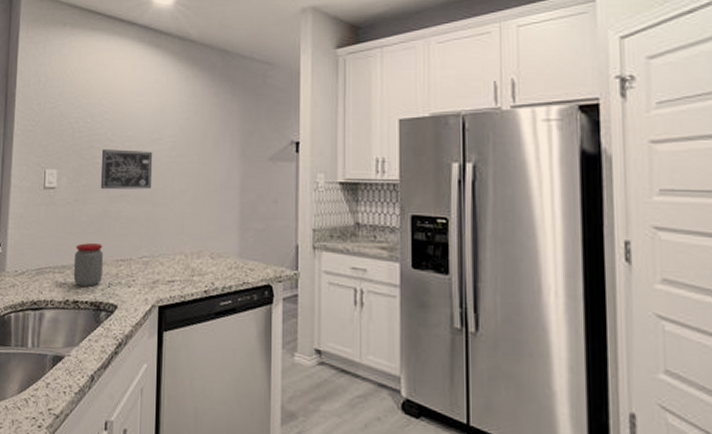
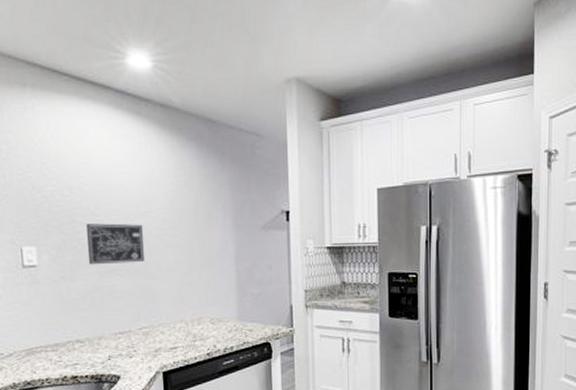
jar: present [73,243,103,288] -> none [67,319,101,363]

